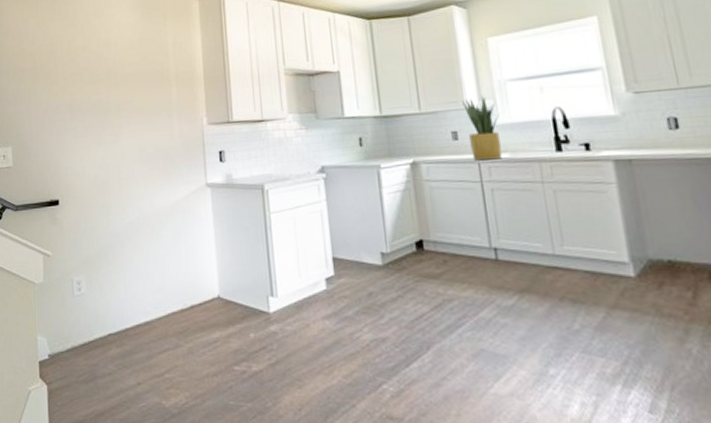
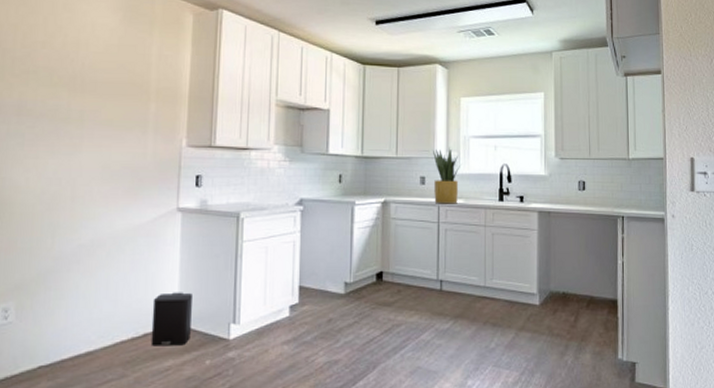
pedal bin: none [195,265,233,318] -> present [151,292,192,347]

